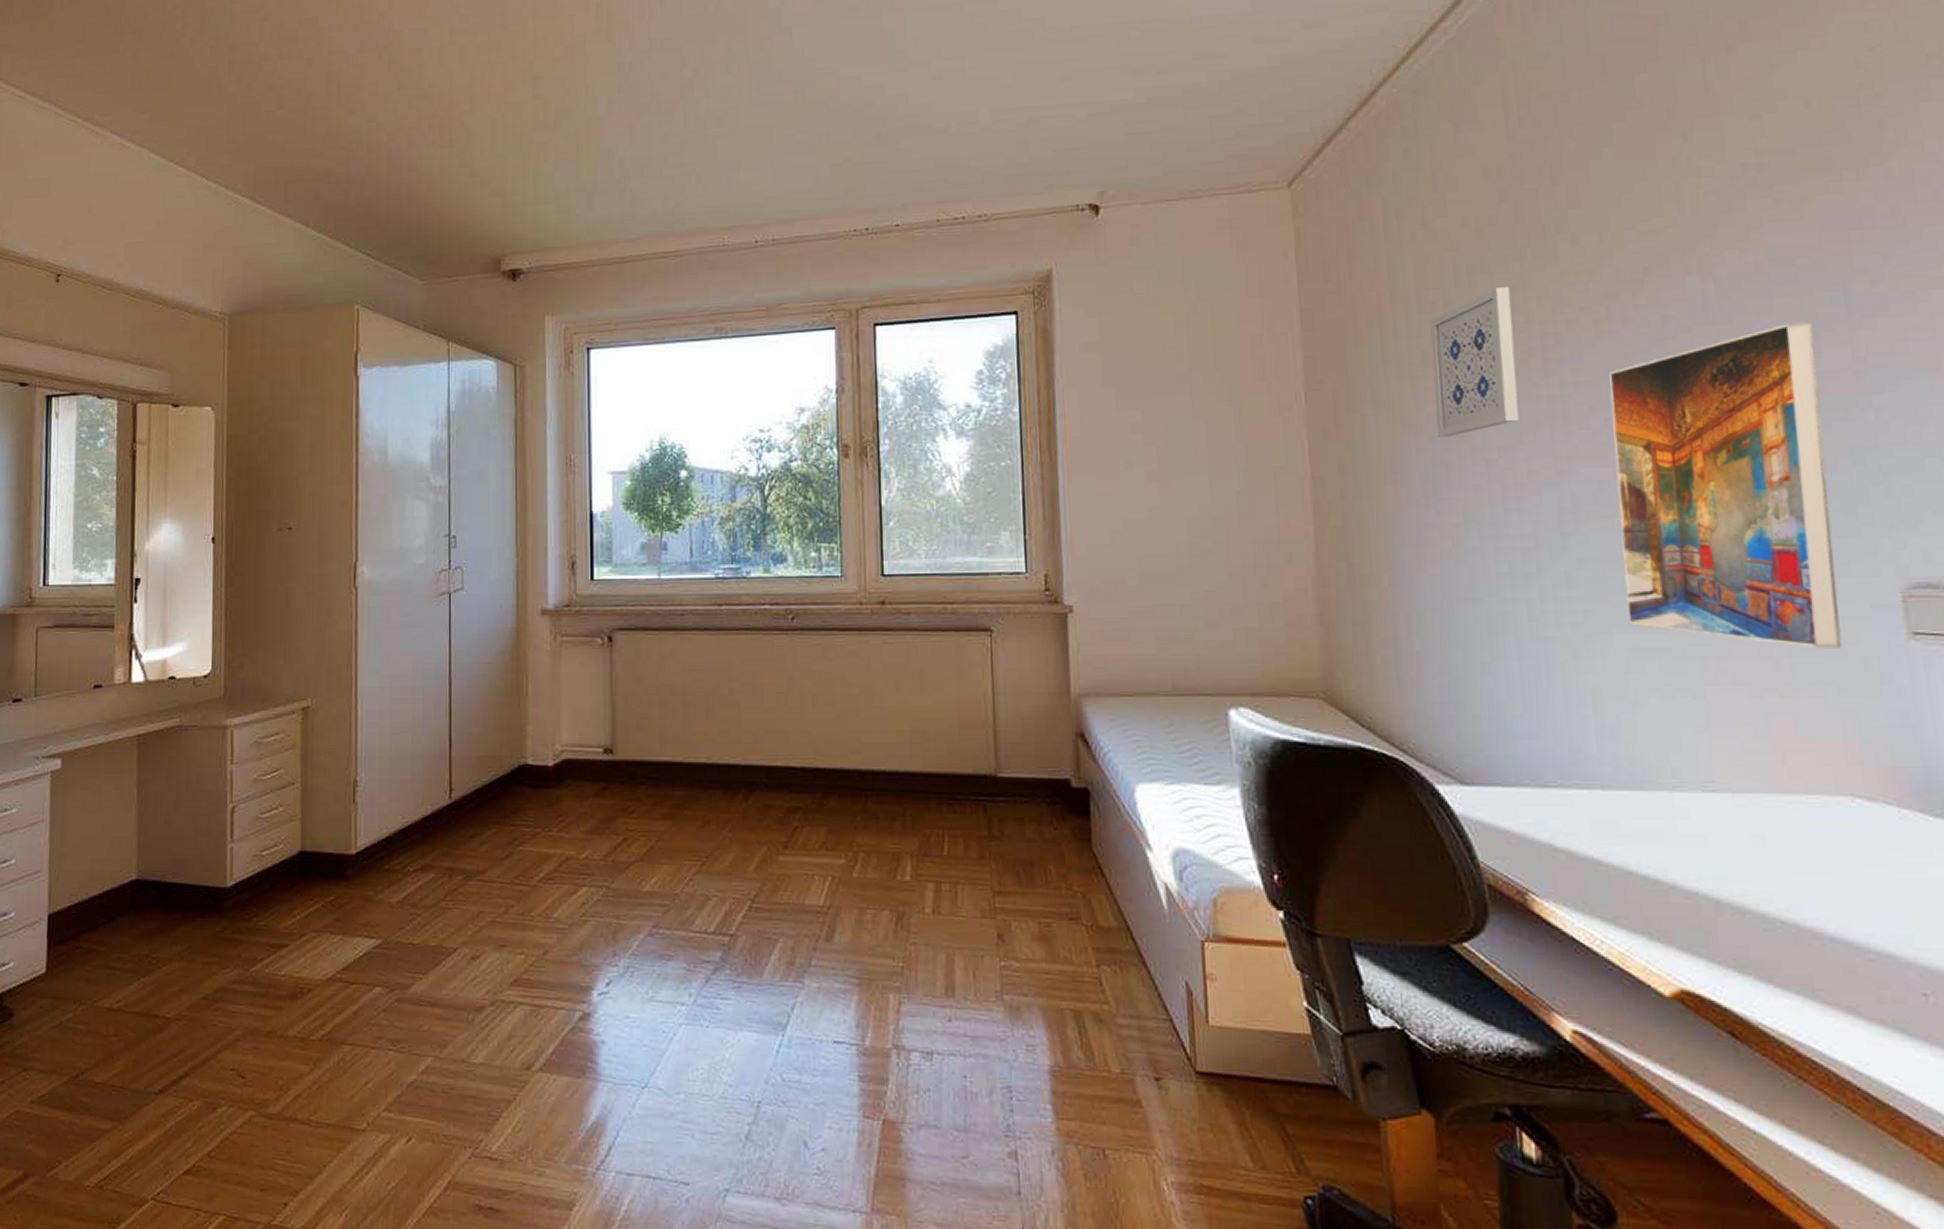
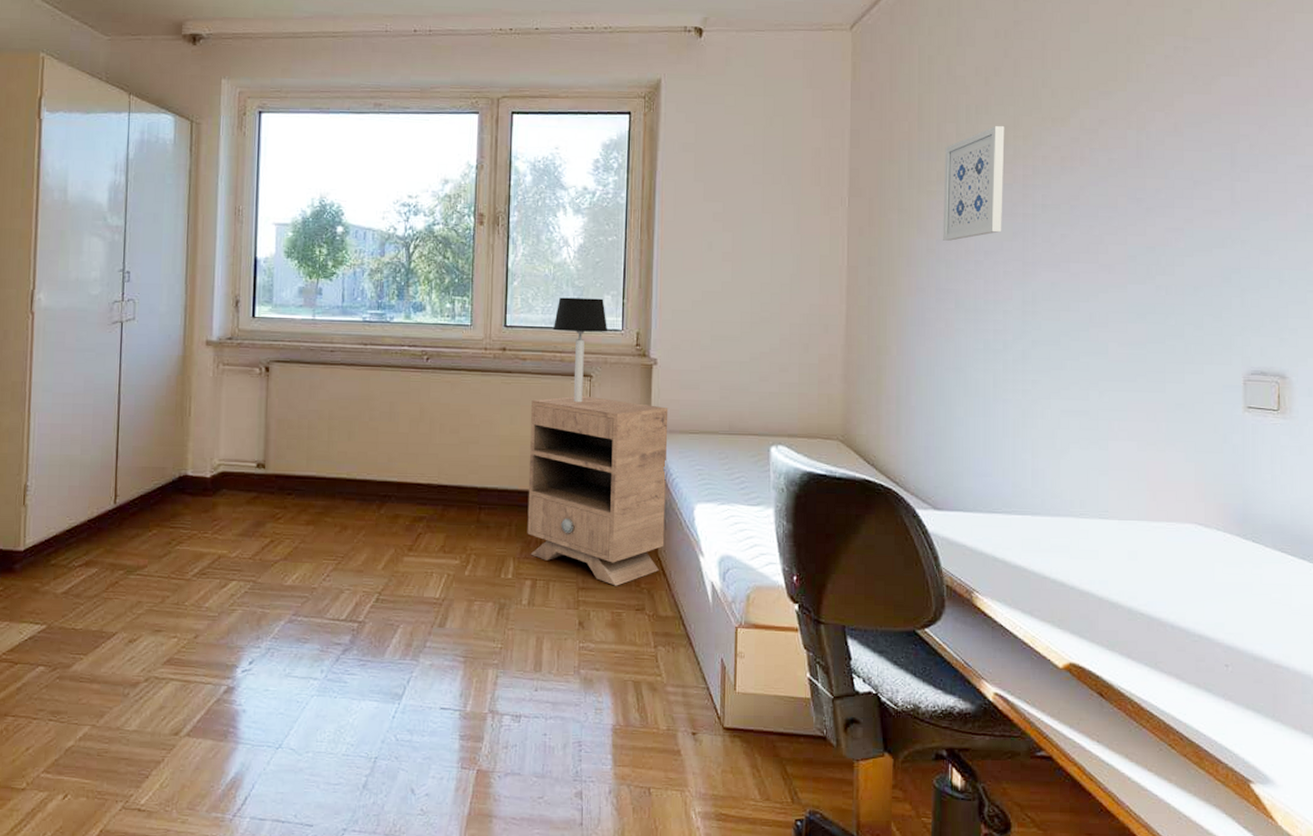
nightstand: none [920,654,1100,889] -> present [527,395,668,586]
table lamp: none [940,536,1009,664] -> present [552,297,608,403]
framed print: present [1608,322,1842,648] -> none [1061,172,1207,416]

